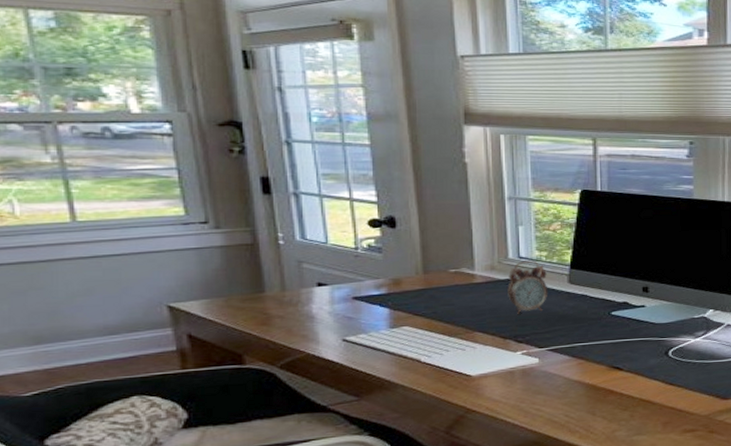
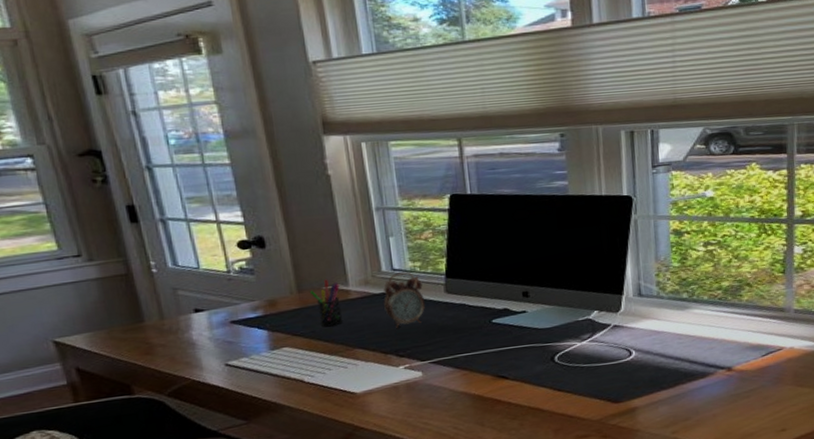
pen holder: none [435,262,466,309] -> present [309,279,344,327]

